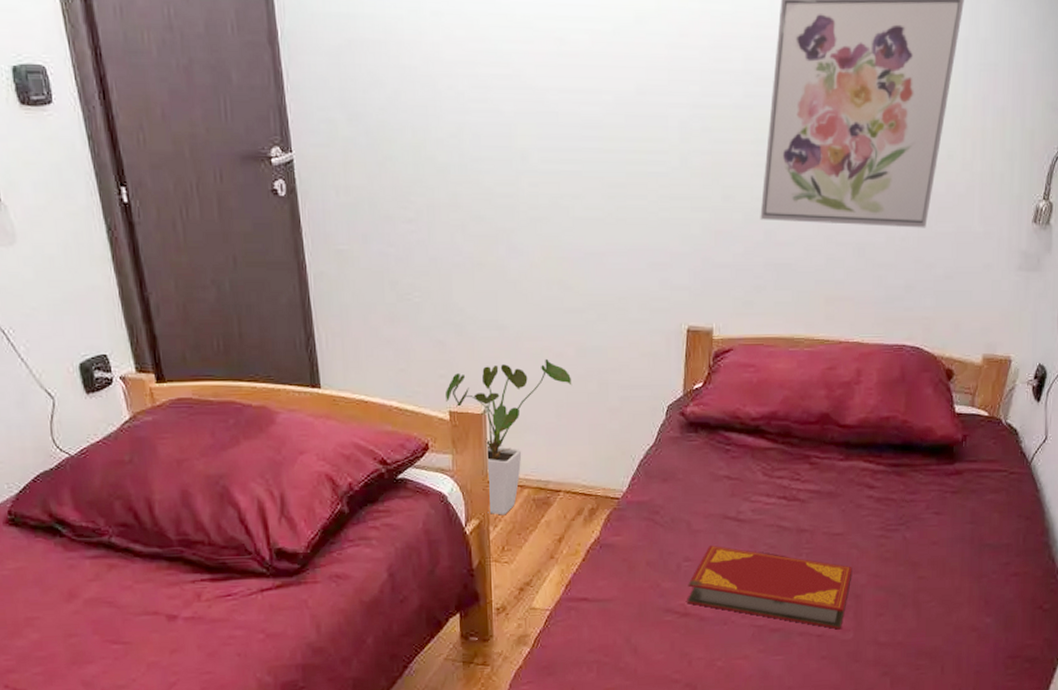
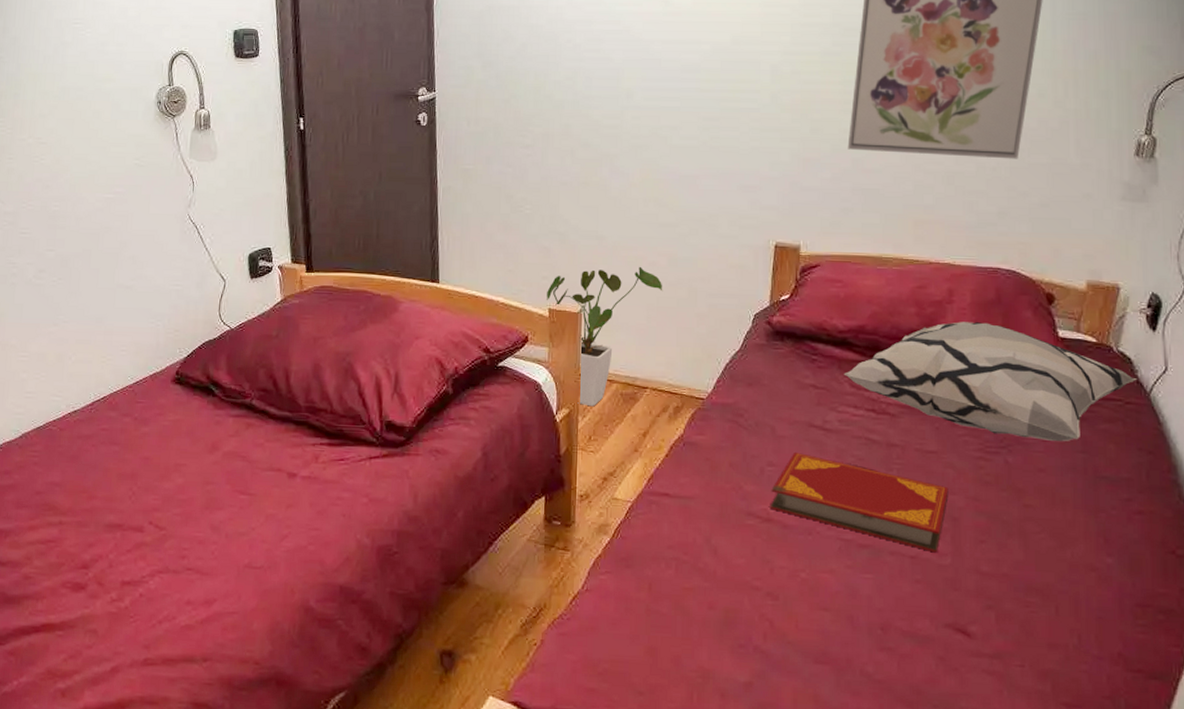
decorative pillow: none [756,402,1021,514] -> present [843,322,1137,441]

